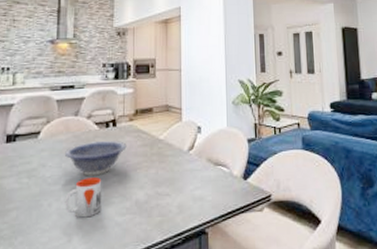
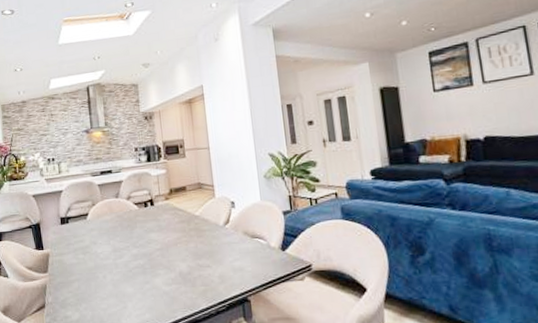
decorative bowl: present [65,140,127,176] -> none [112,219,166,252]
mug: present [65,177,102,218] -> none [117,252,150,288]

